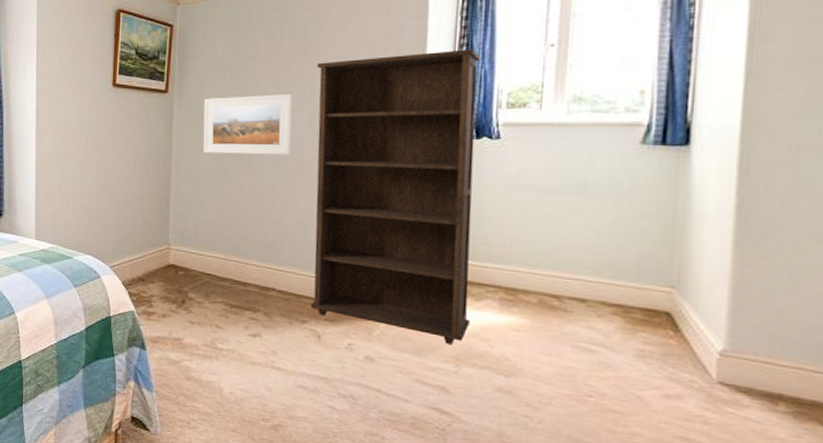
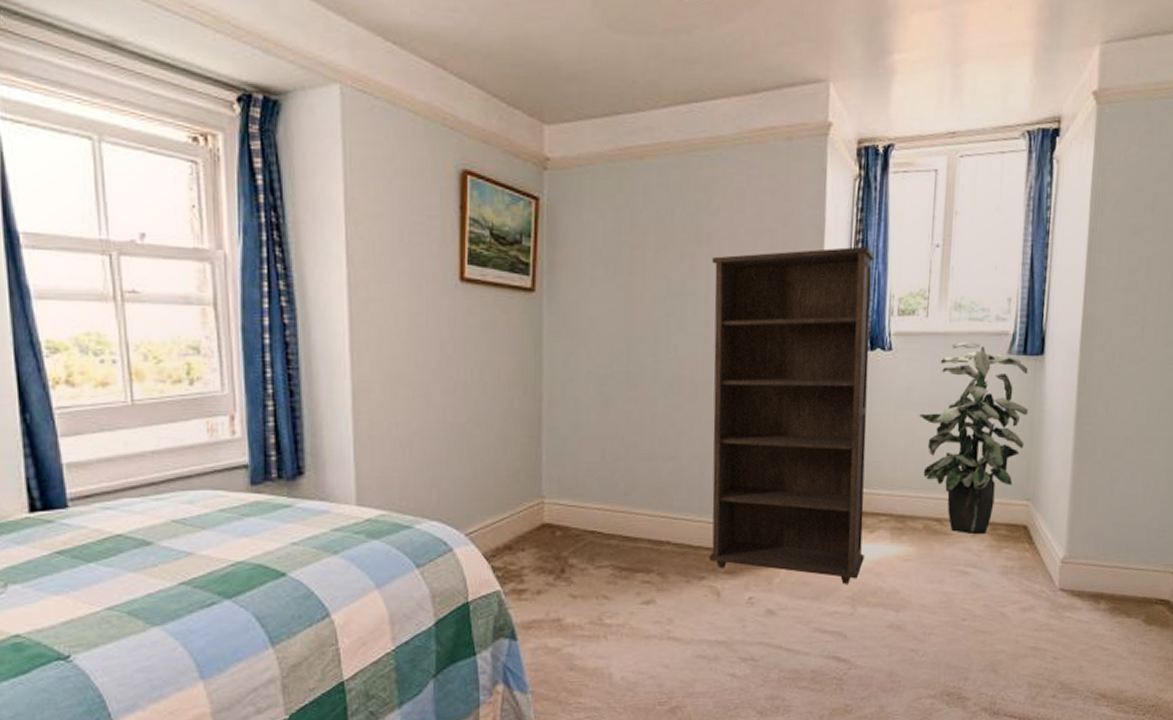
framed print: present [203,93,293,156] -> none [581,295,686,374]
indoor plant: none [532,132,669,316] -> present [919,342,1028,535]

